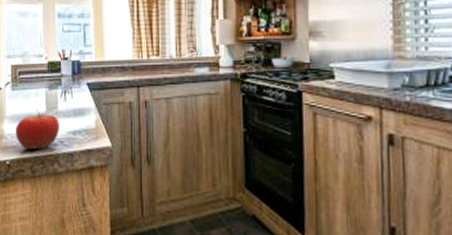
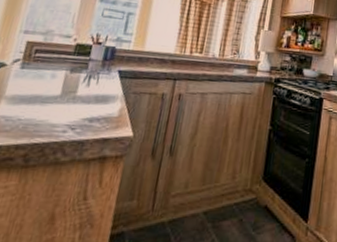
fruit: present [15,109,59,150] -> none [12,92,76,136]

